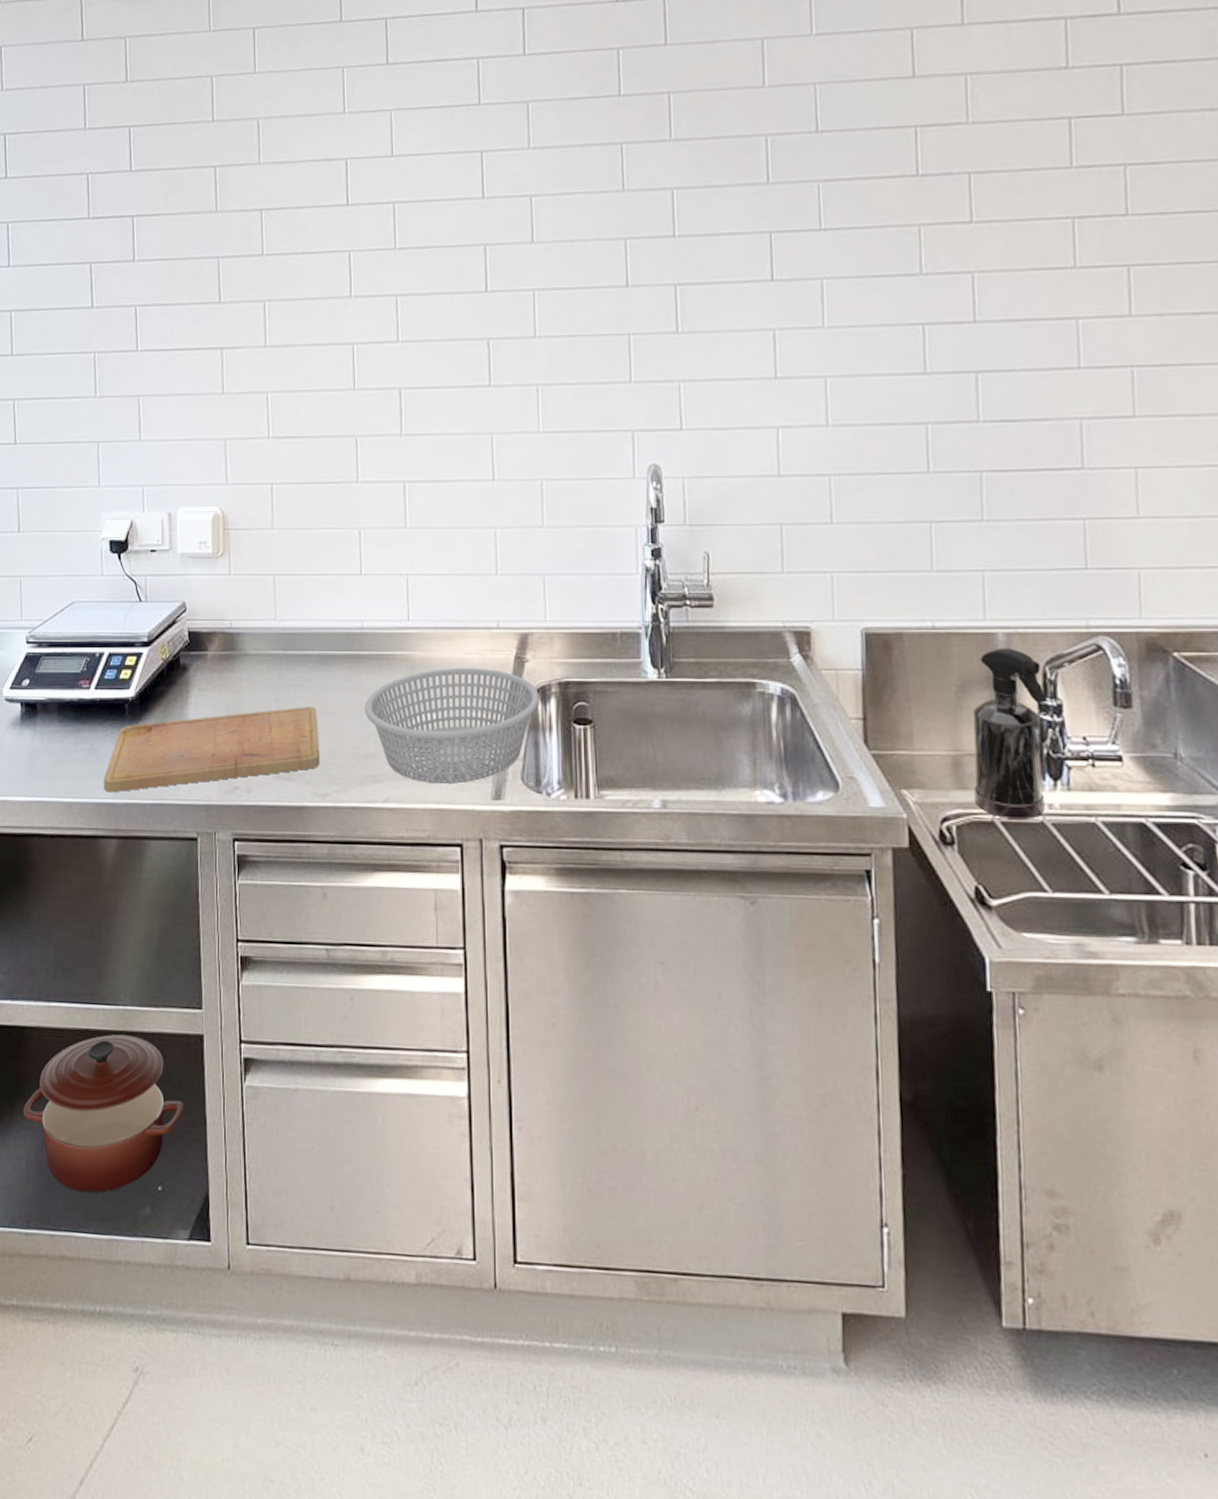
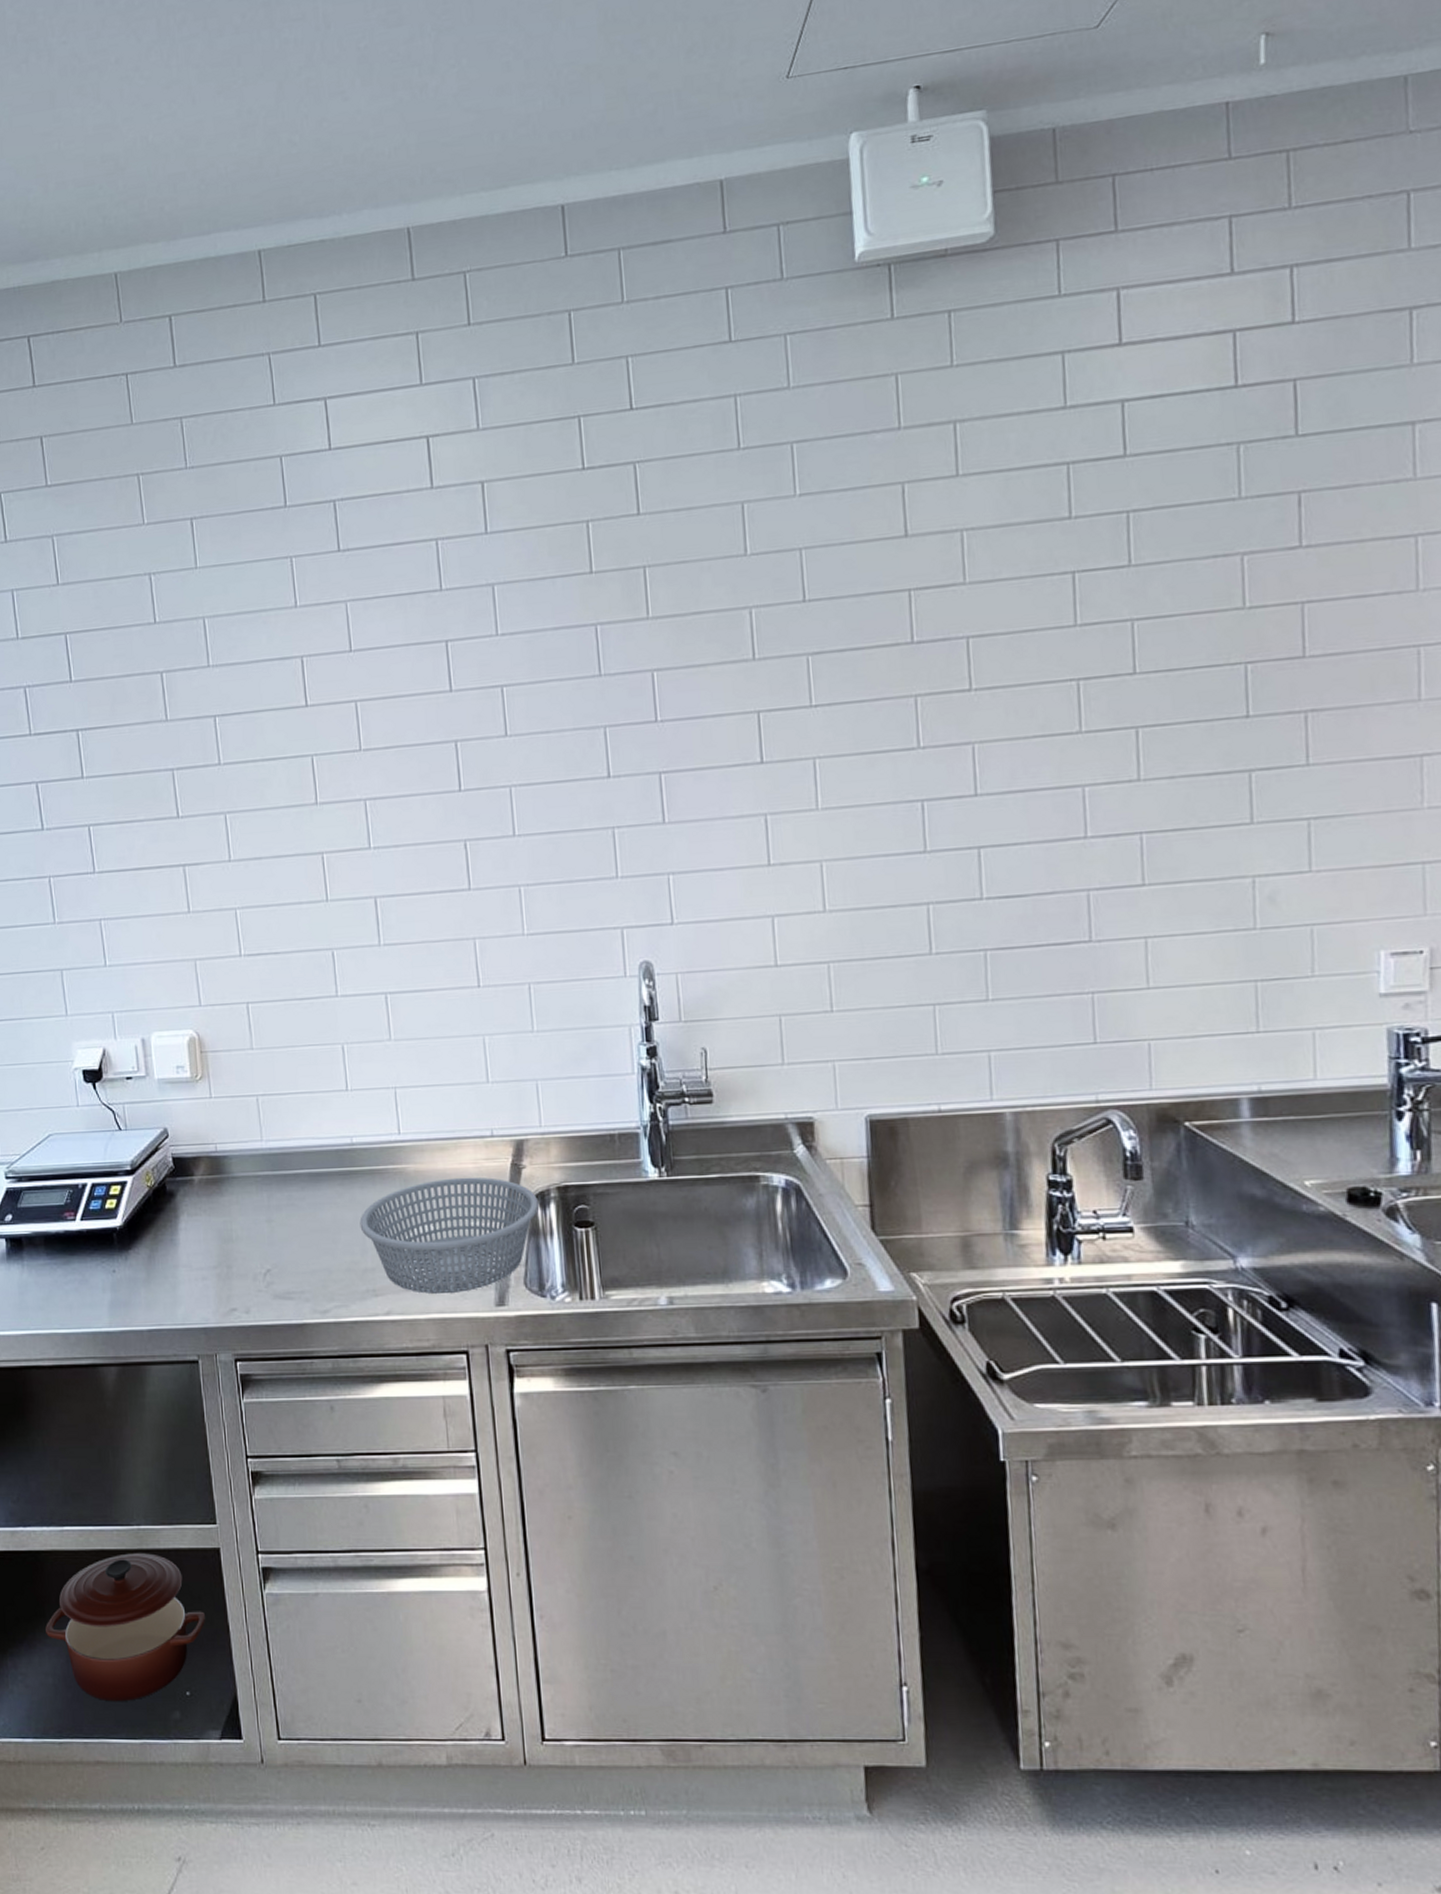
cutting board: present [103,707,319,793] -> none [97,1225,317,1322]
spray bottle: present [972,648,1048,819] -> none [981,1127,1057,1294]

